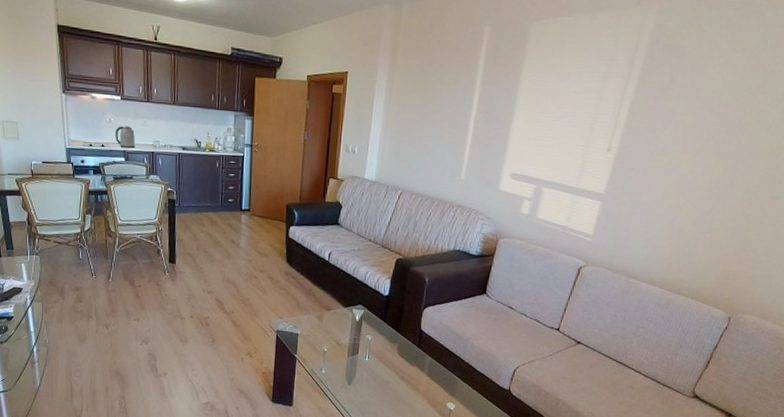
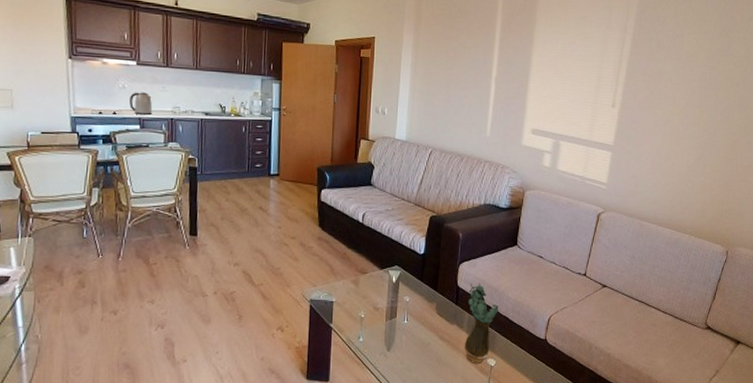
vase: none [424,328,462,407] -> present [464,282,499,365]

